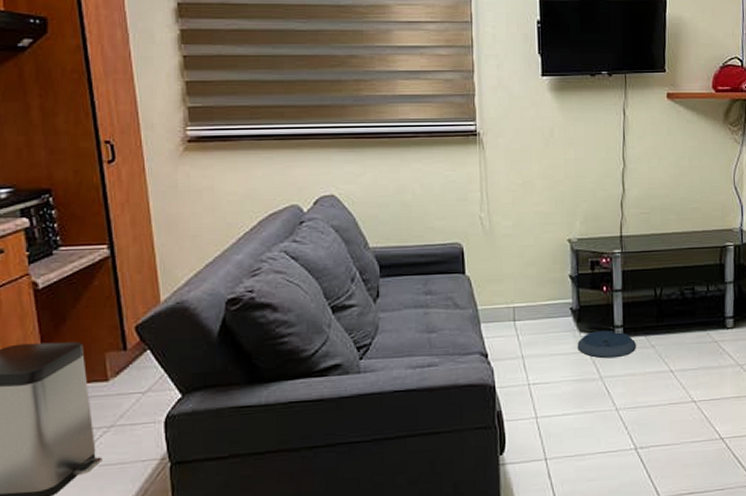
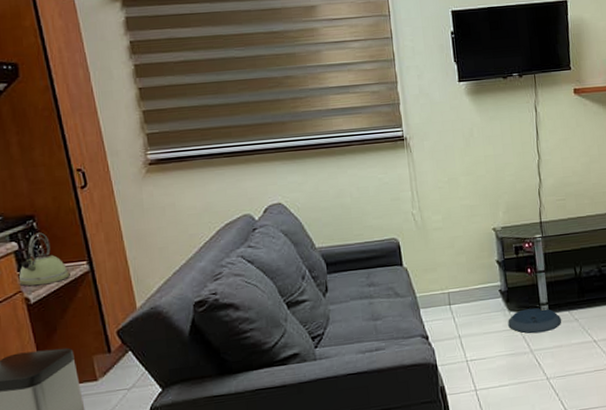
kettle: none [27,209,87,269] -> present [18,232,70,287]

